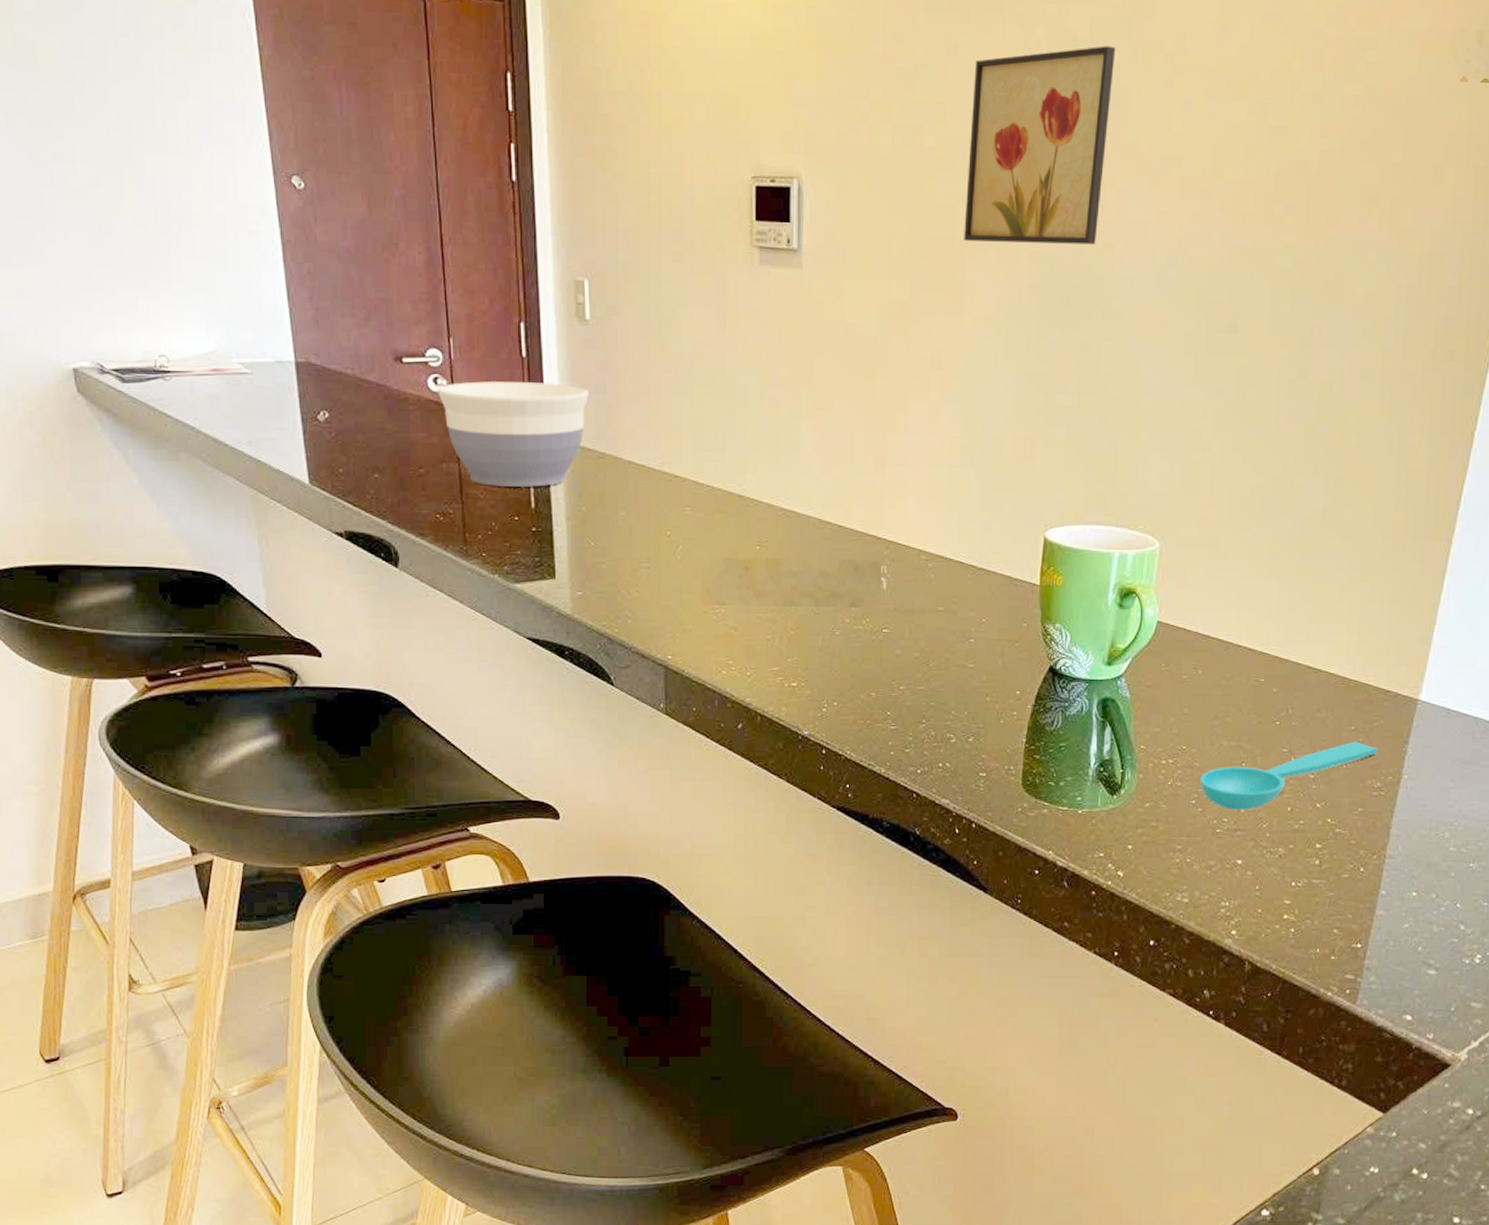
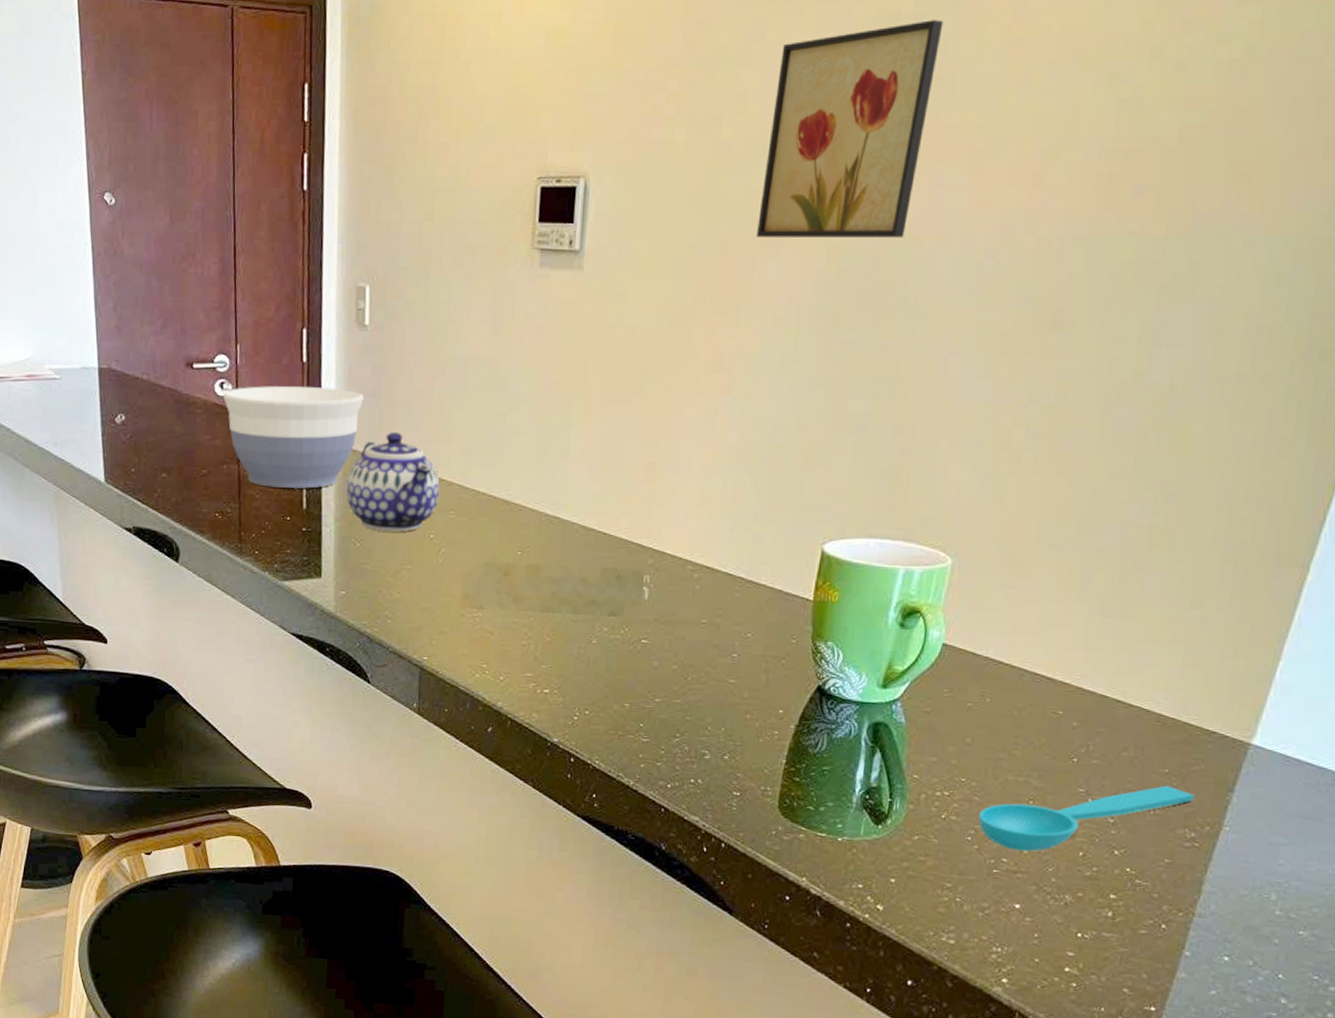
teapot: none [577,427,673,530] -> present [346,431,440,532]

